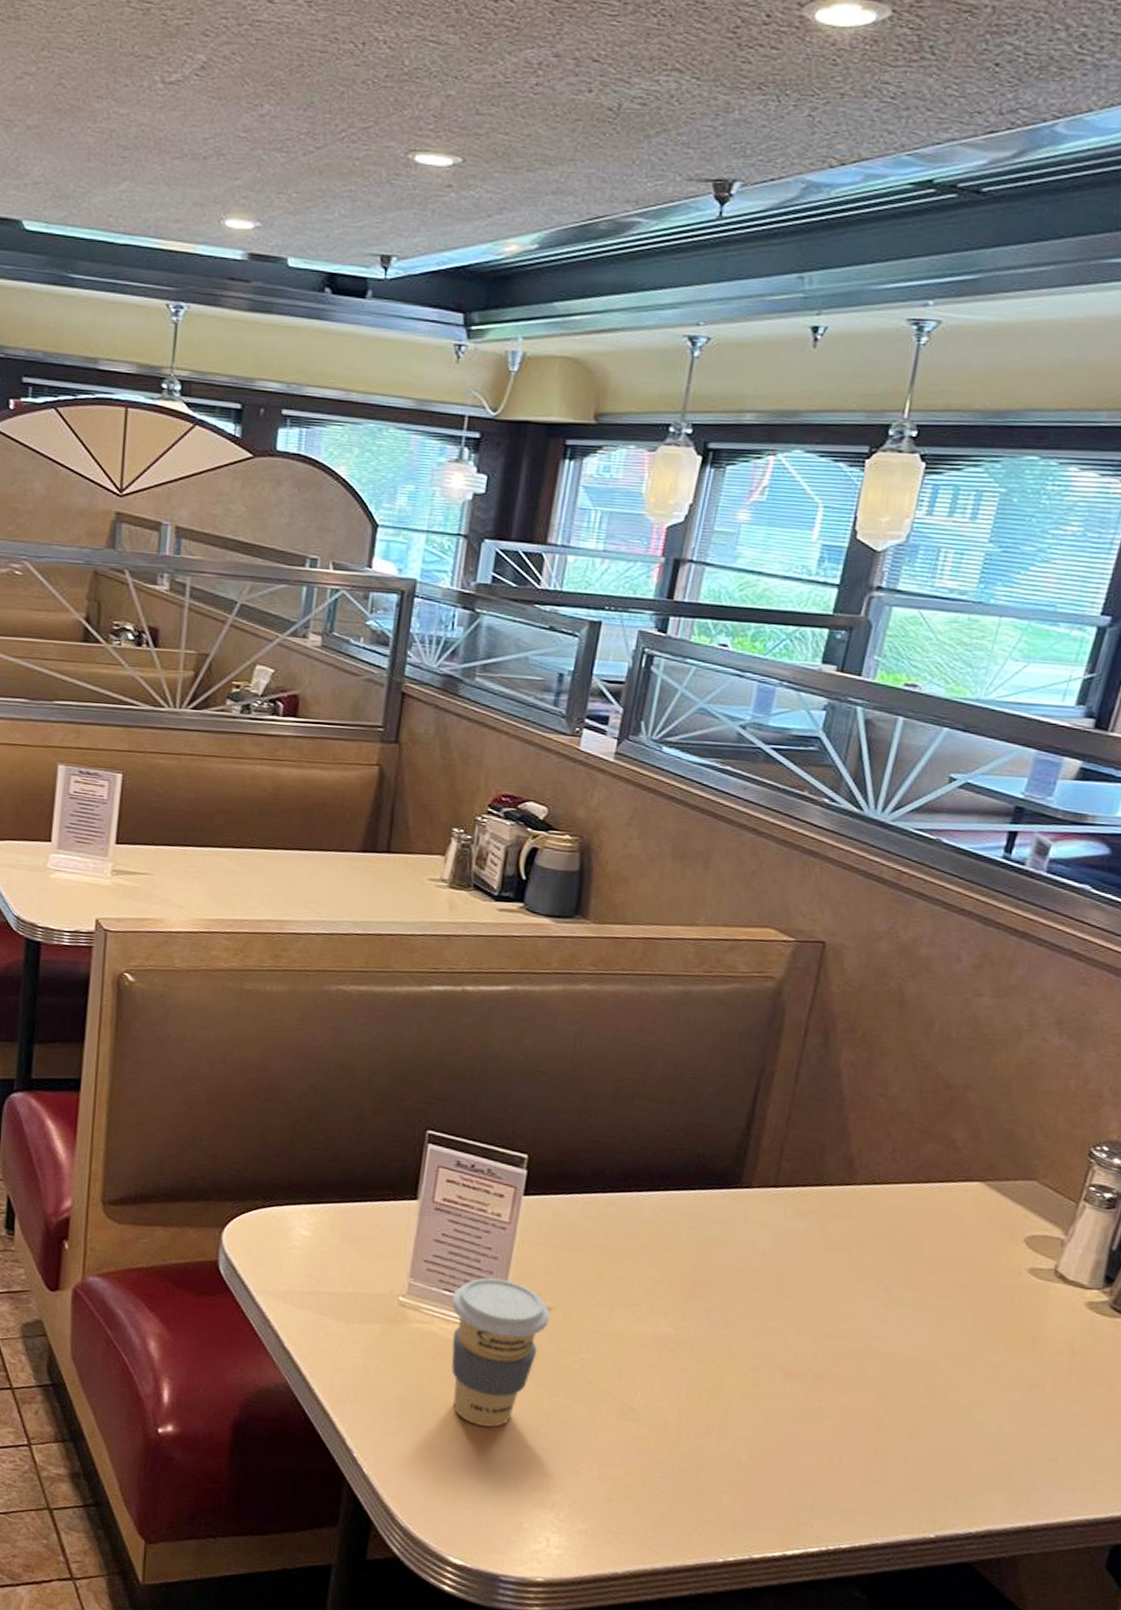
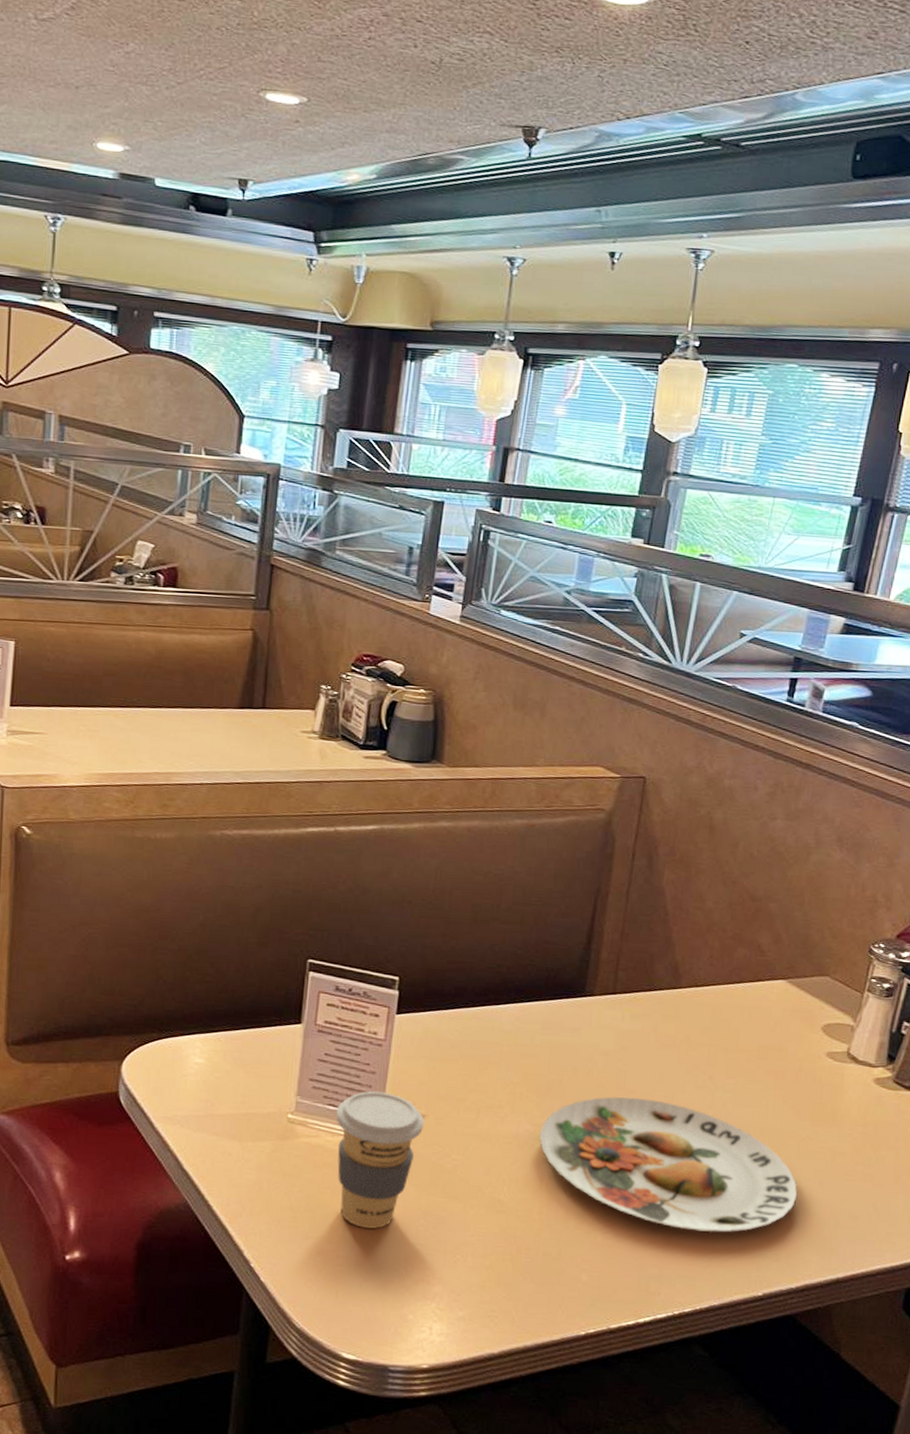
plate: none [680,1302,984,1464] -> present [539,1097,798,1233]

